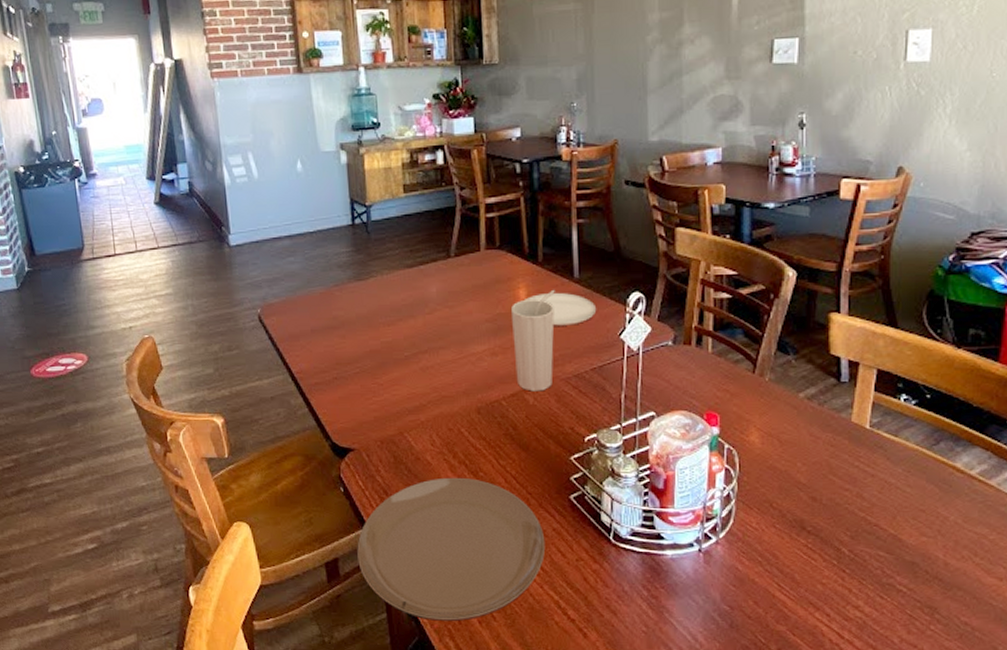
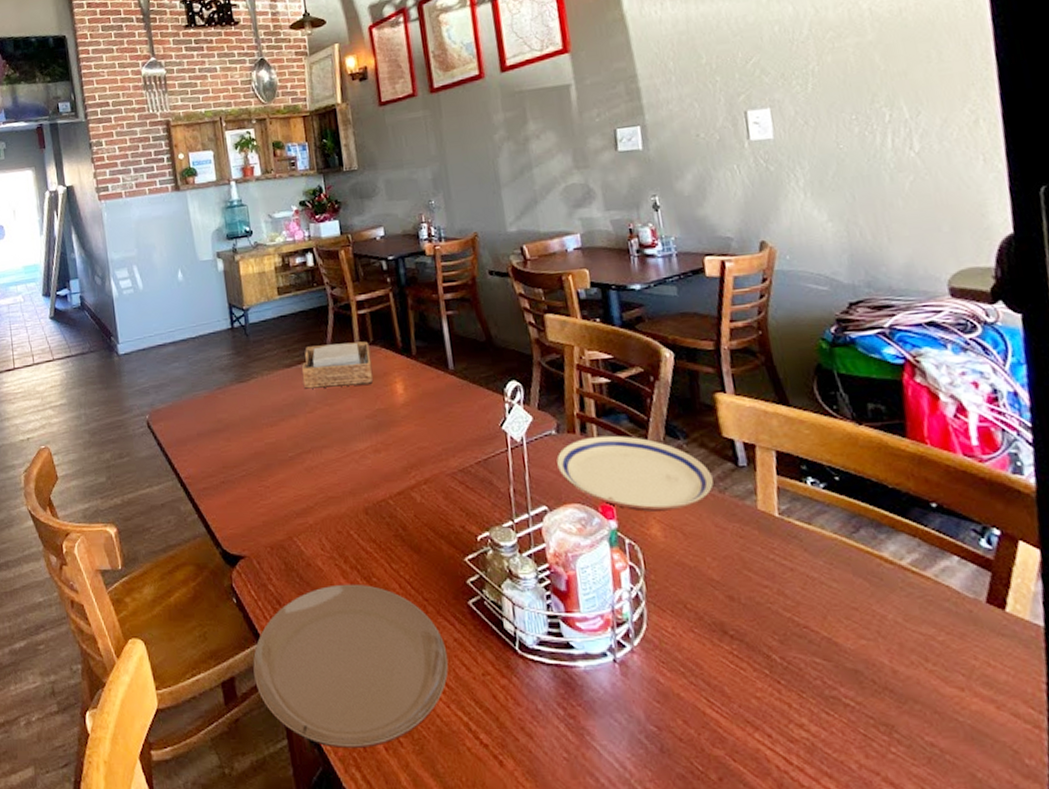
napkin holder: none [423,245,497,290] -> present [301,341,373,389]
cup: present [511,289,555,392] -> none [390,382,438,489]
plate: present [525,292,597,326] -> none [402,385,475,419]
plate: none [670,348,814,420] -> present [556,435,713,512]

